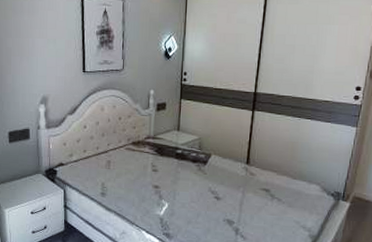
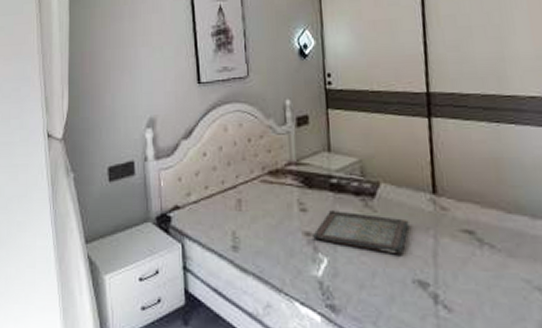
serving tray: none [160,172,227,203] -> present [313,210,409,255]

